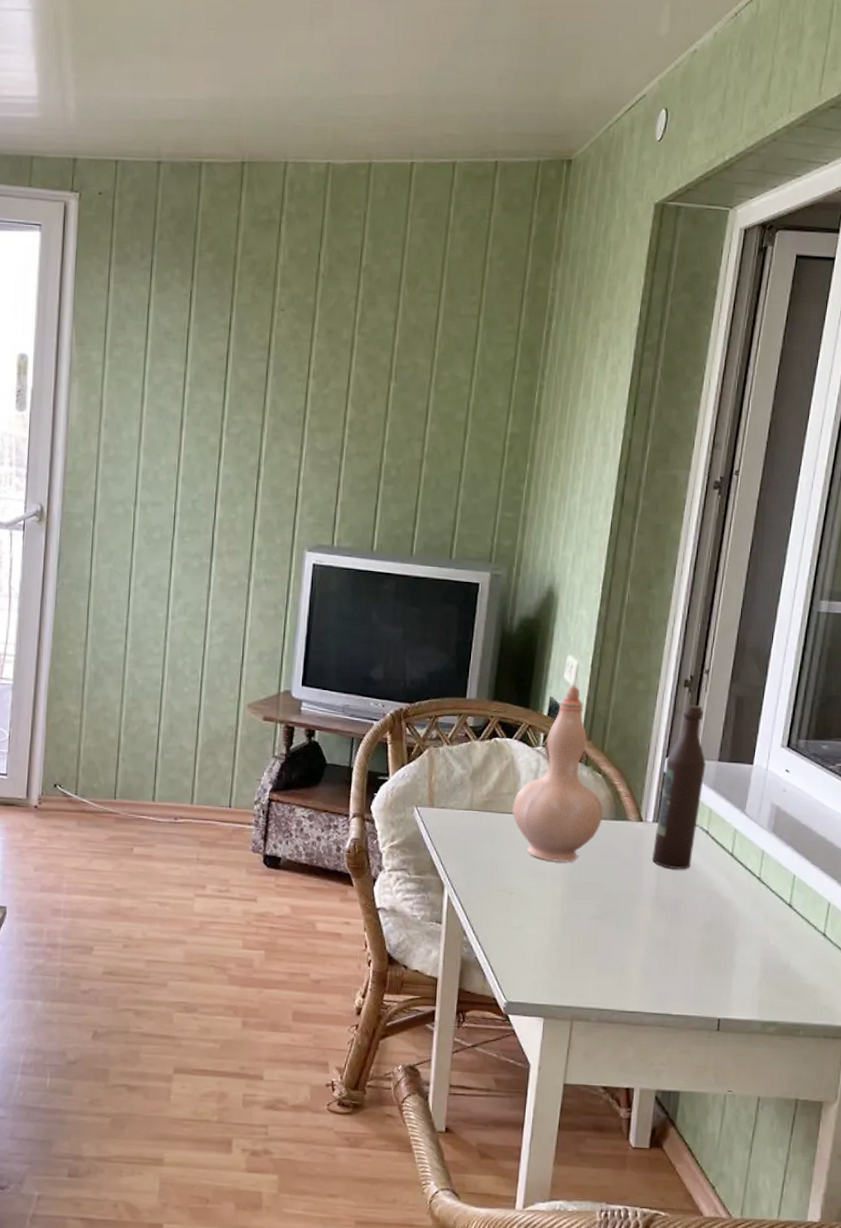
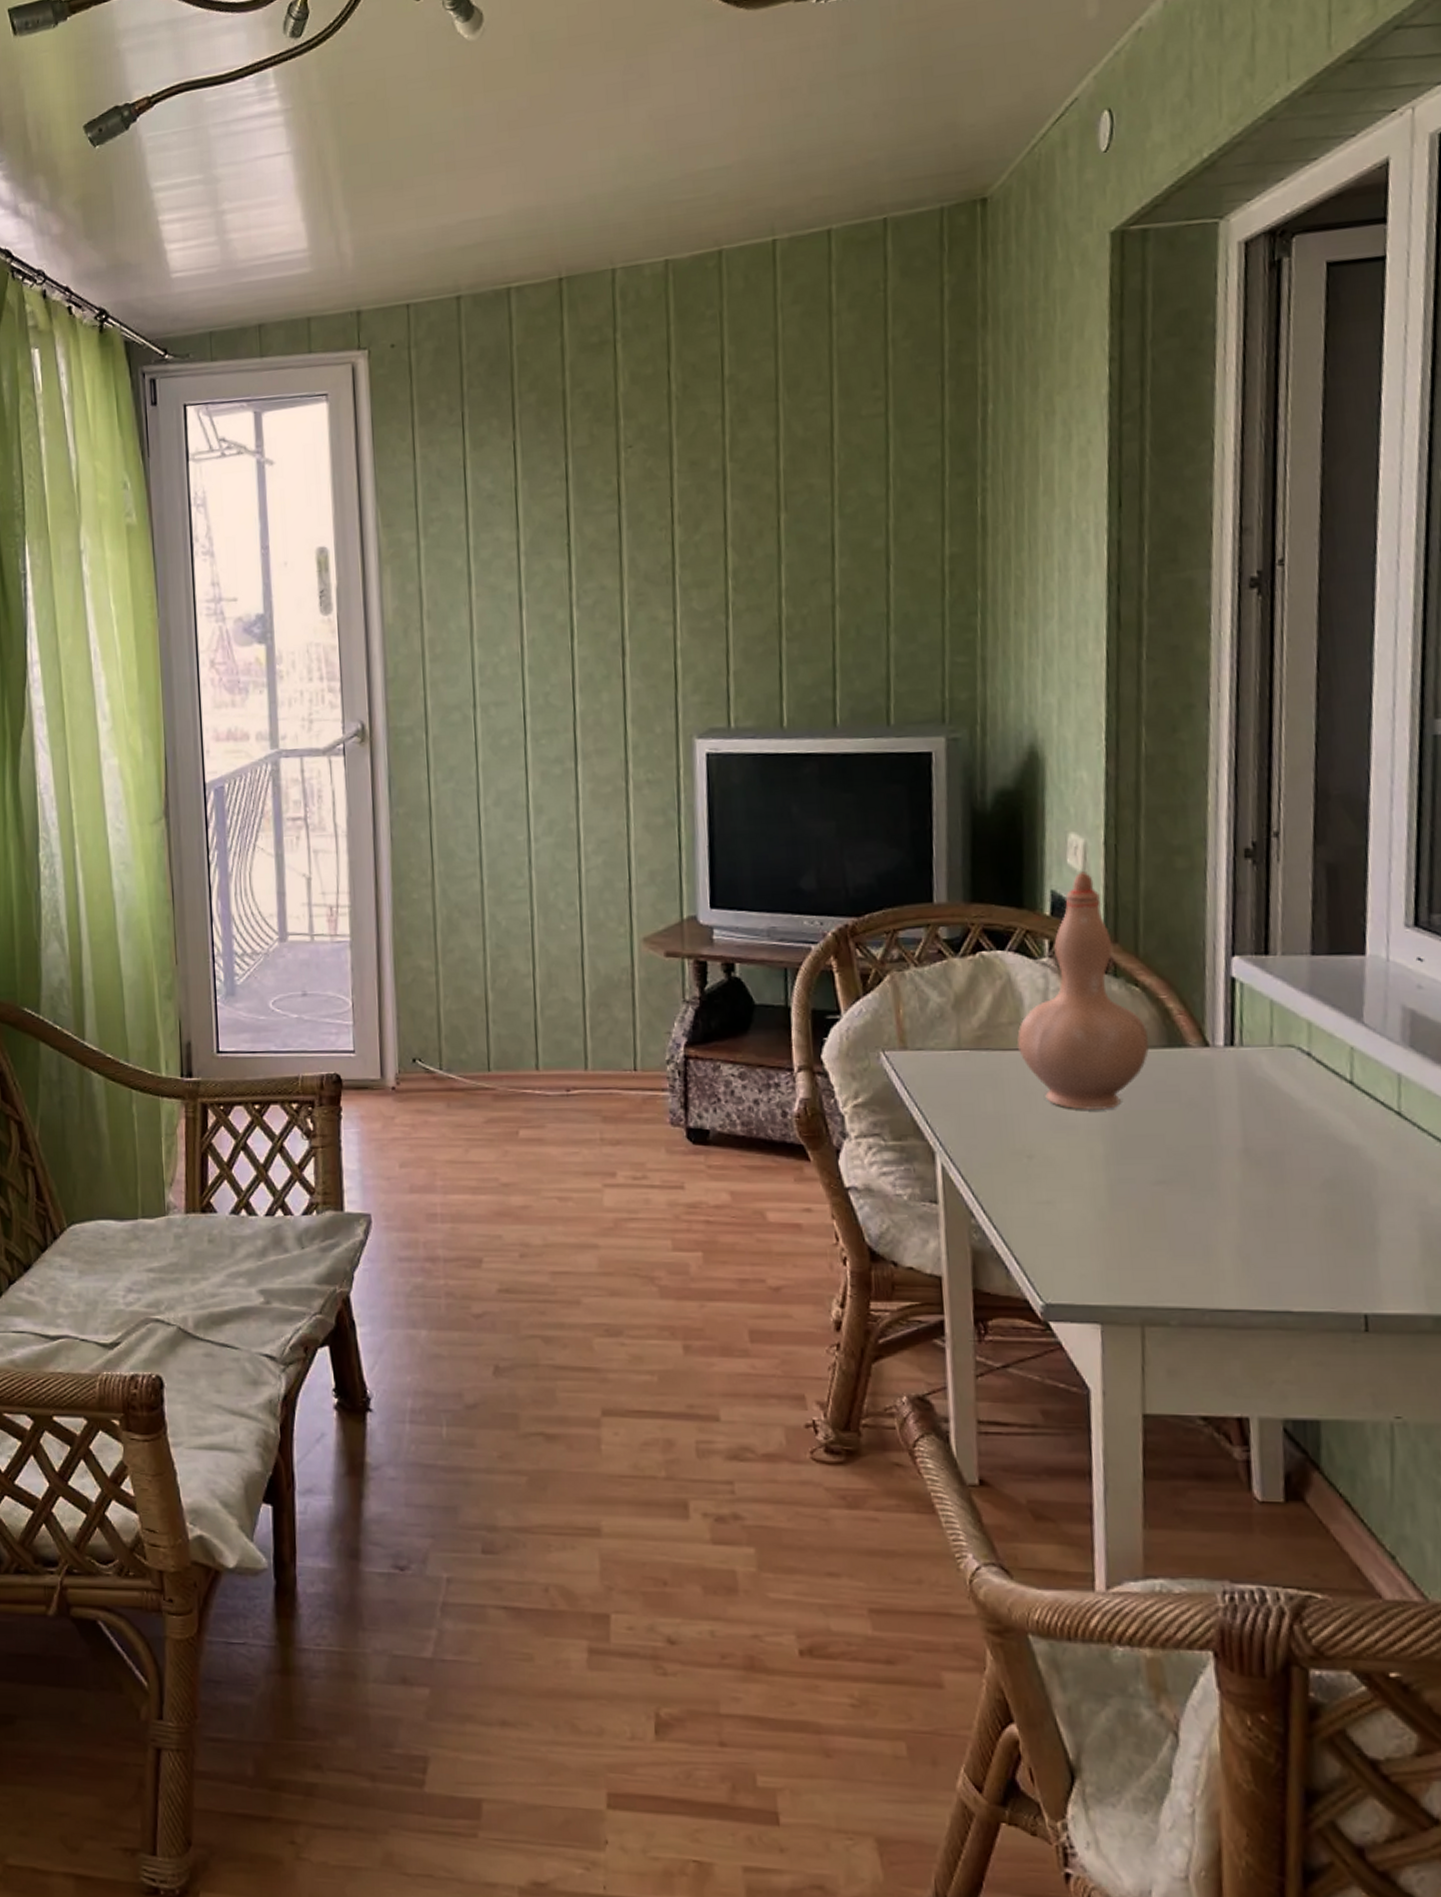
wine bottle: present [652,704,706,869] -> none [1230,881,1294,1108]

